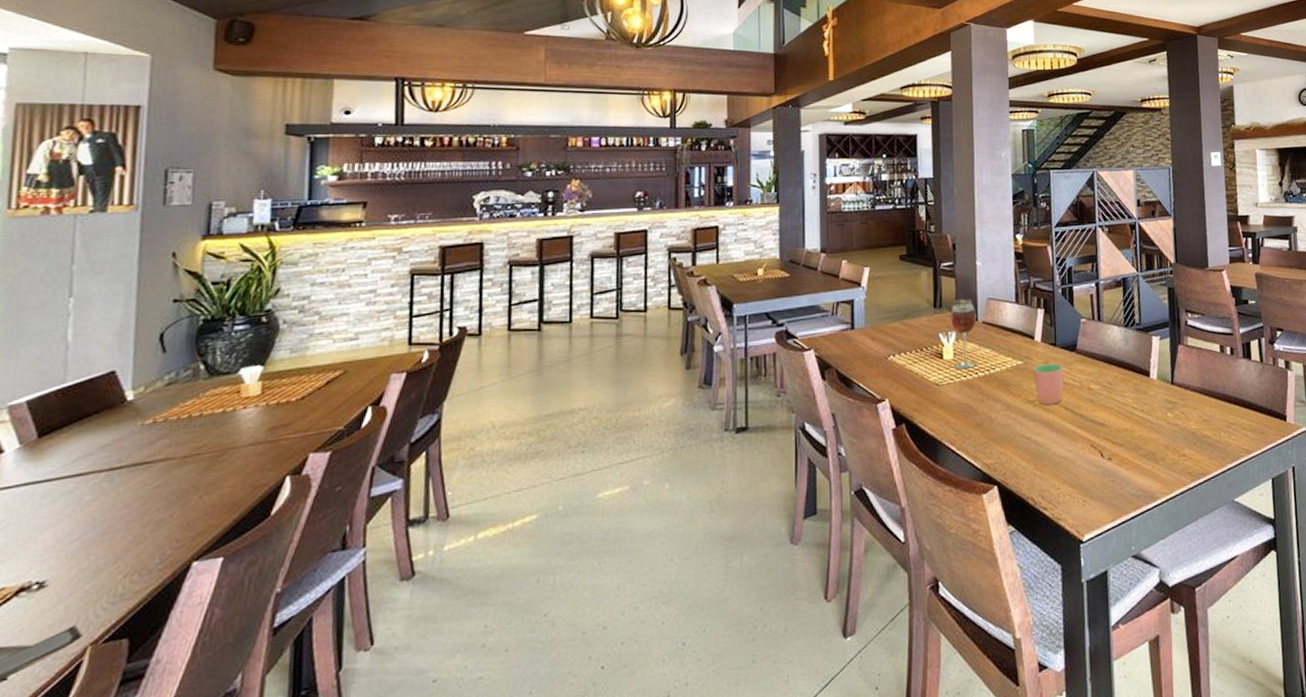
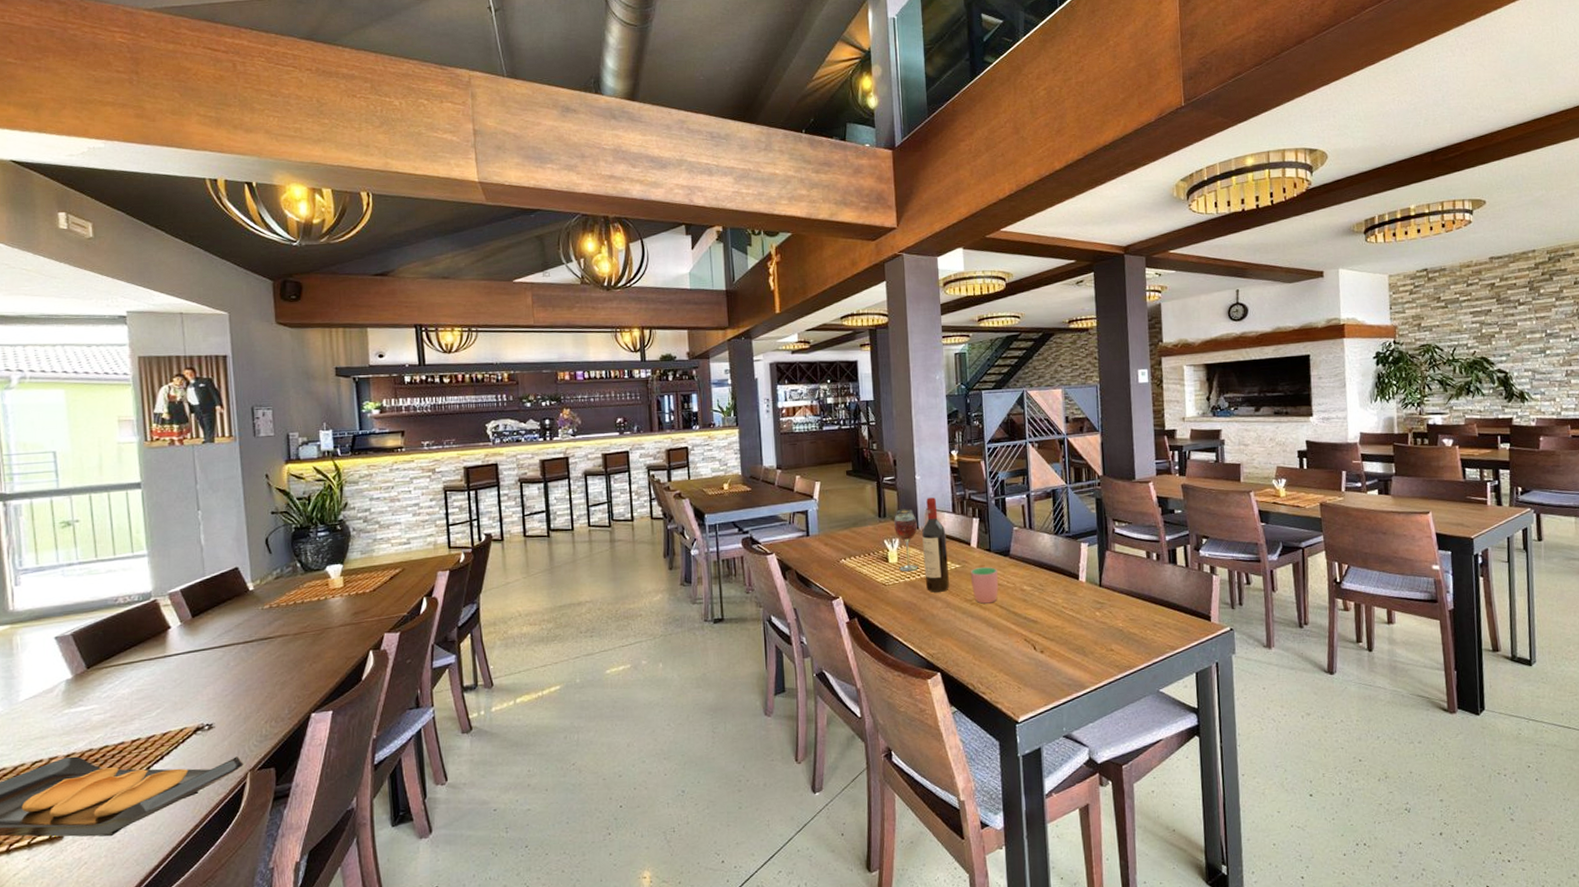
wine bottle: none [982,286,1010,393] -> present [922,497,949,593]

